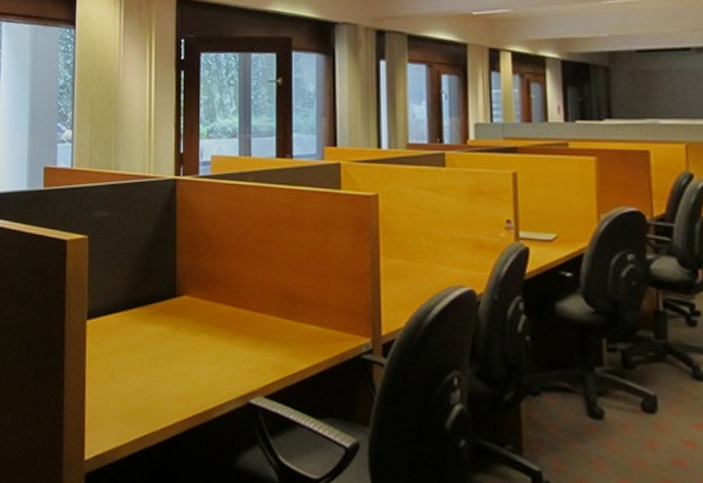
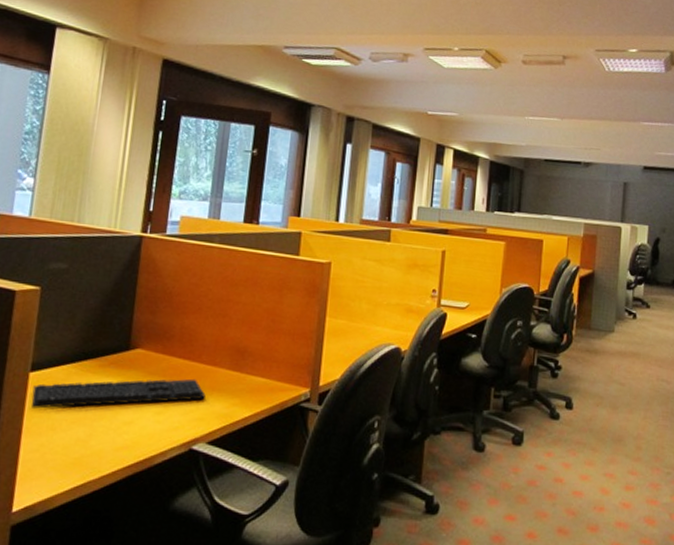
keyboard: none [91,327,257,357] -> present [31,379,206,409]

